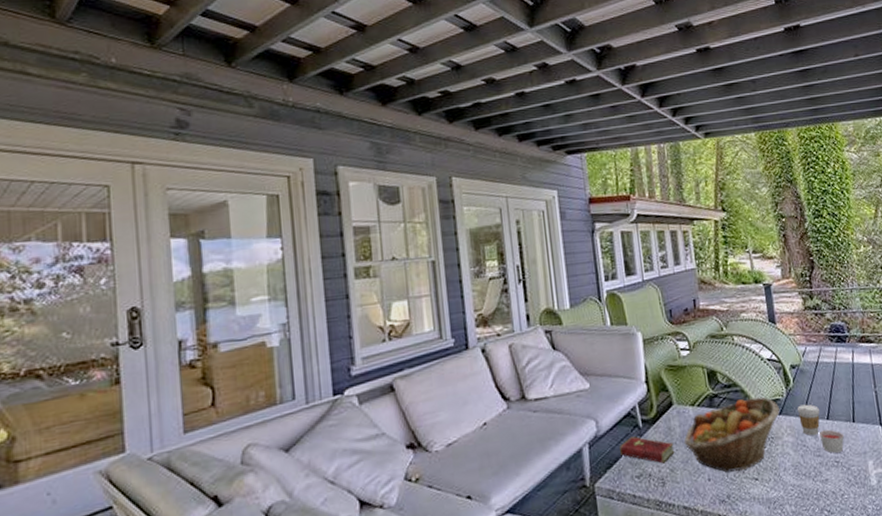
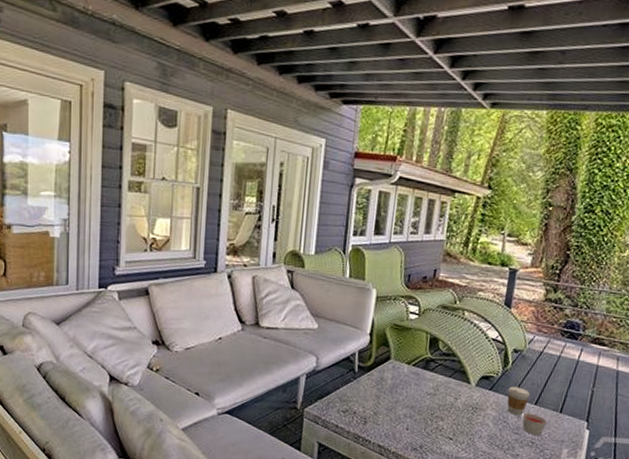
hardcover book: present [620,436,675,464] -> none [333,378,383,406]
fruit basket: present [683,397,780,473] -> none [392,369,491,429]

